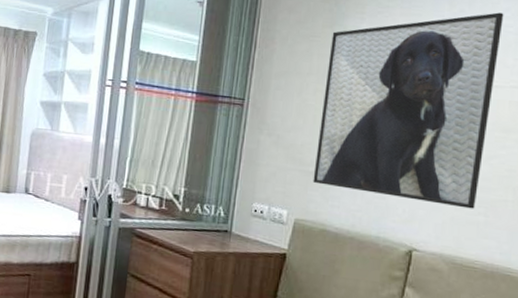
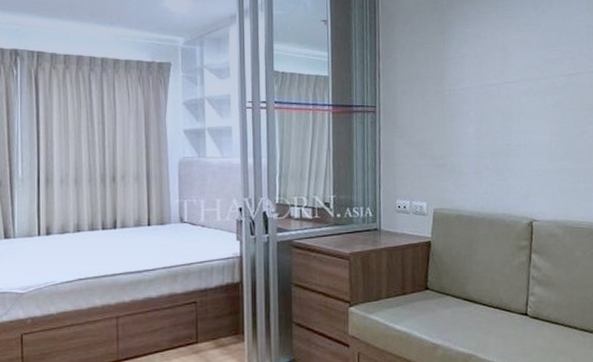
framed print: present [313,12,504,209] -> none [443,10,577,179]

